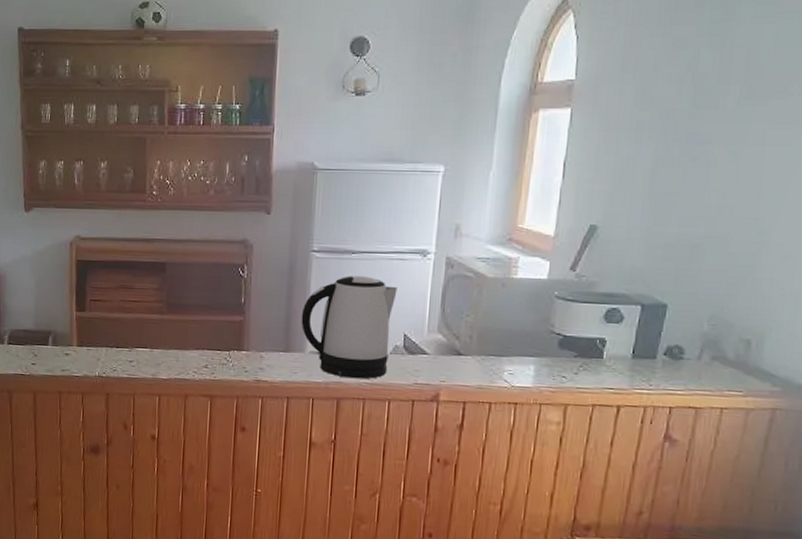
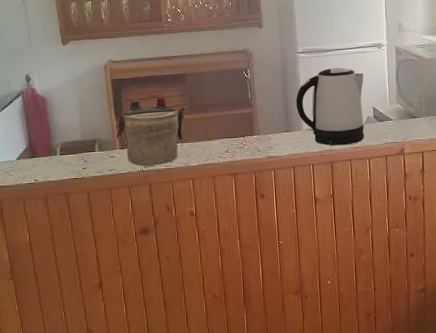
teapot: none [75,285,164,372] -> present [116,94,187,167]

